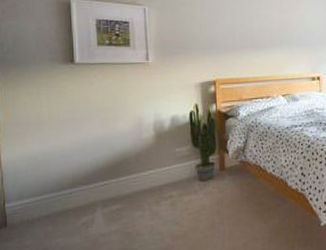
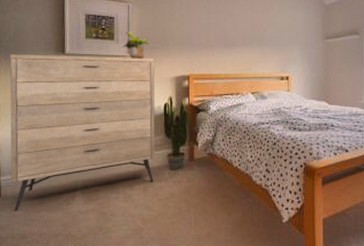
dresser: none [9,64,183,241] -> present [10,54,156,211]
potted plant: none [140,37,170,66] -> present [123,32,149,59]

